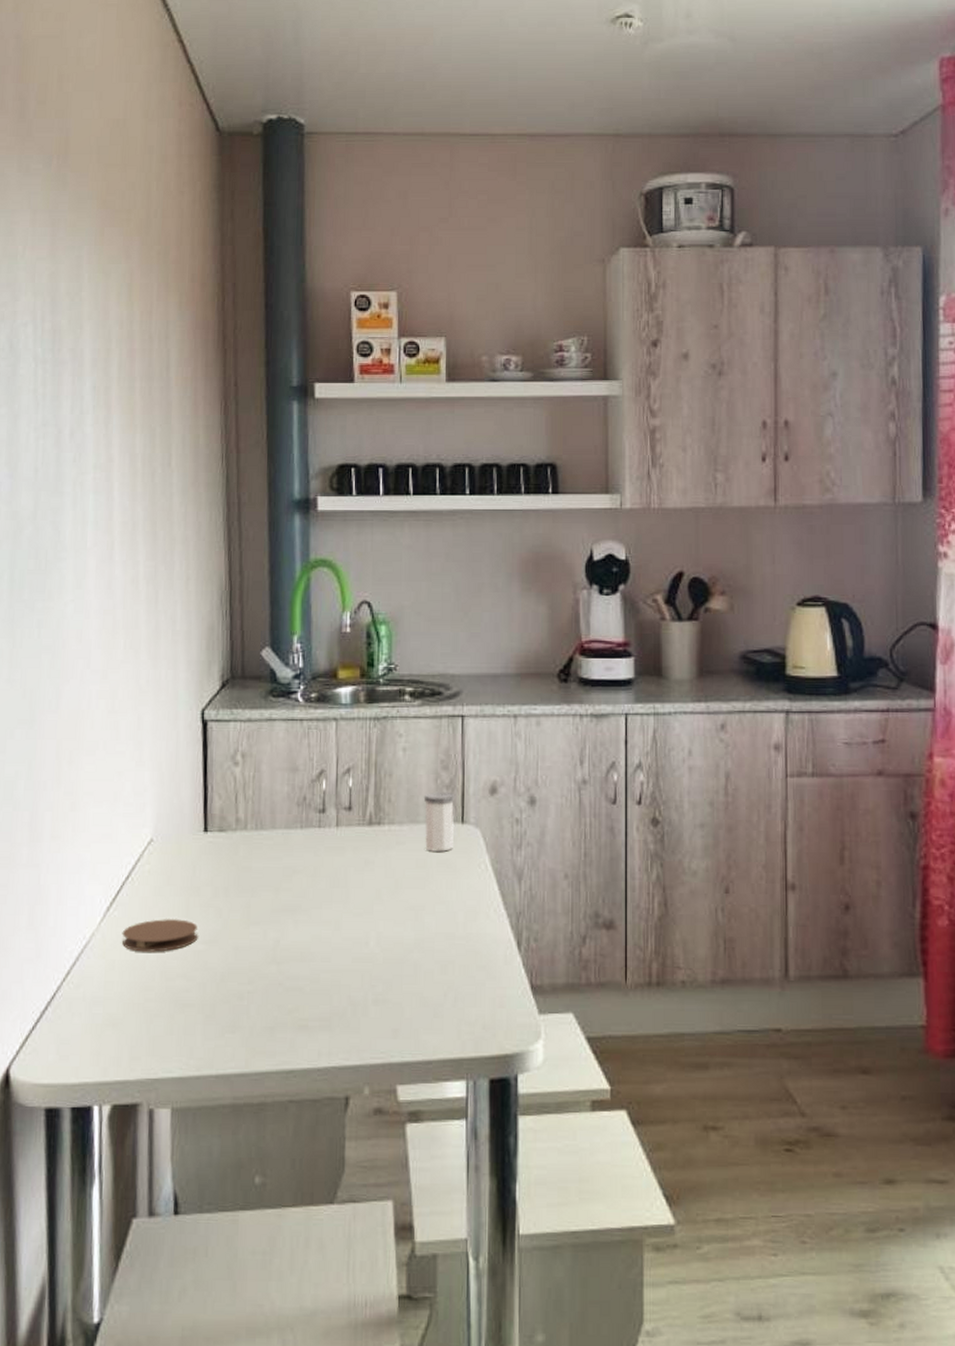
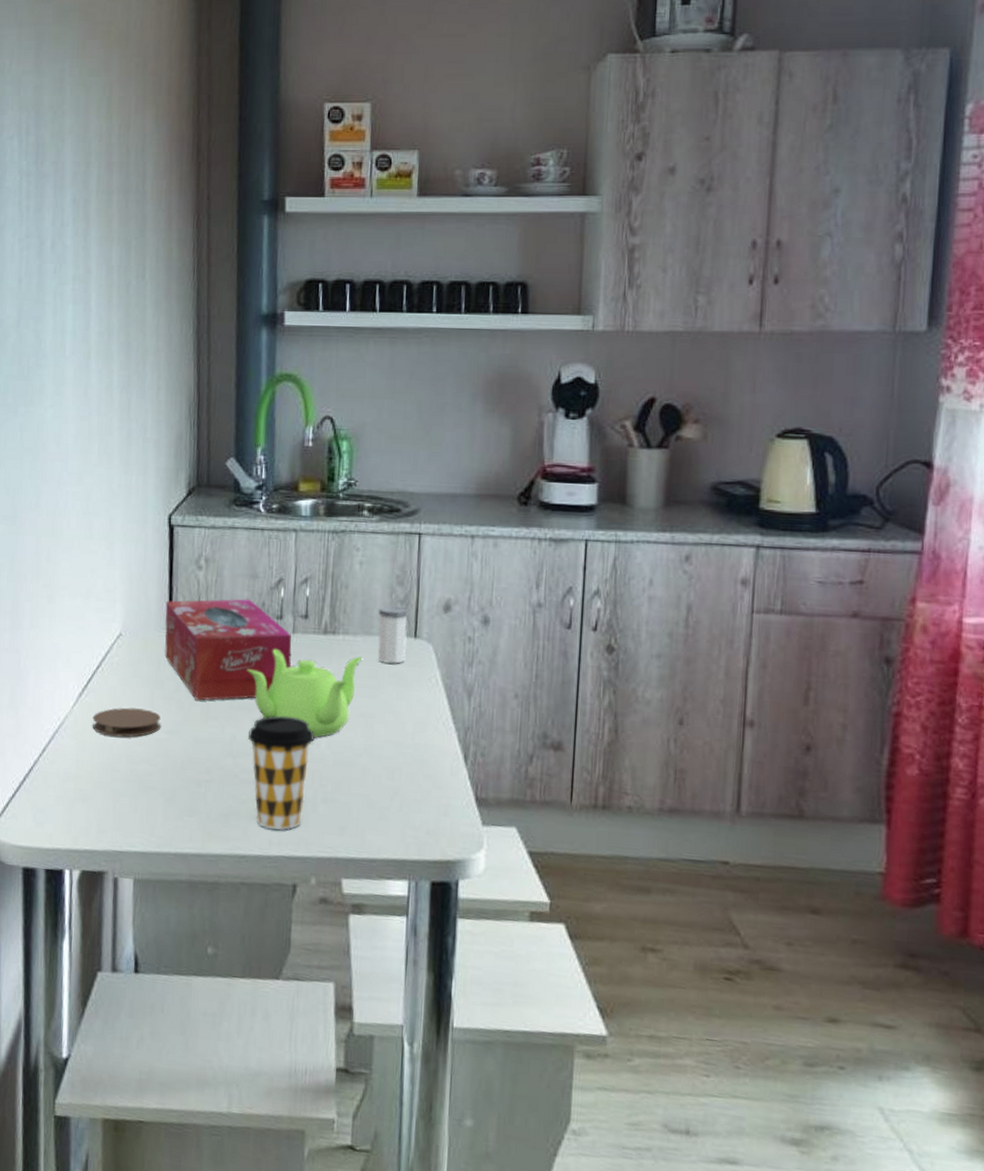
tissue box: none [200,794,336,906] -> present [165,599,292,701]
teapot: none [289,845,410,936] -> present [247,649,363,738]
coffee cup: none [293,916,364,1040] -> present [248,716,315,831]

